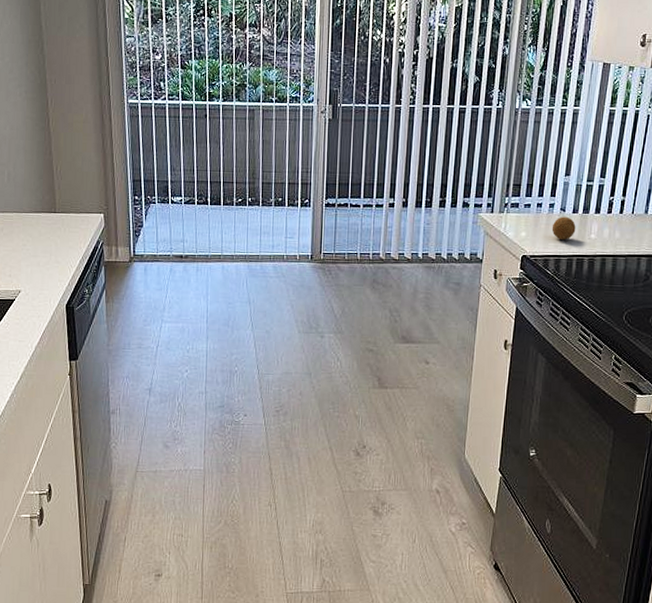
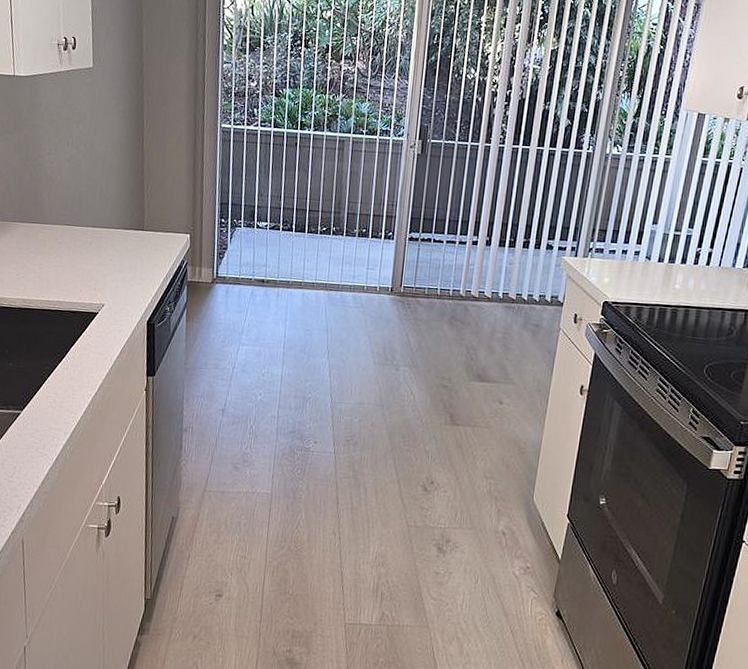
fruit: present [551,217,576,240] -> none [635,265,661,288]

